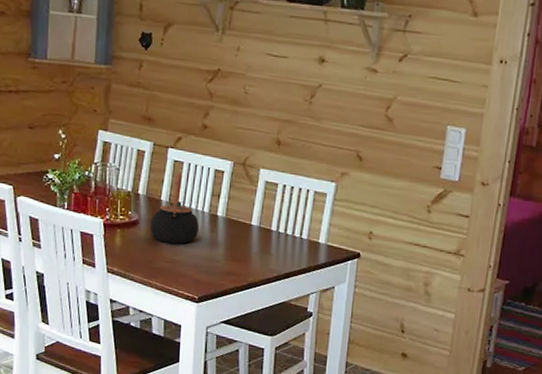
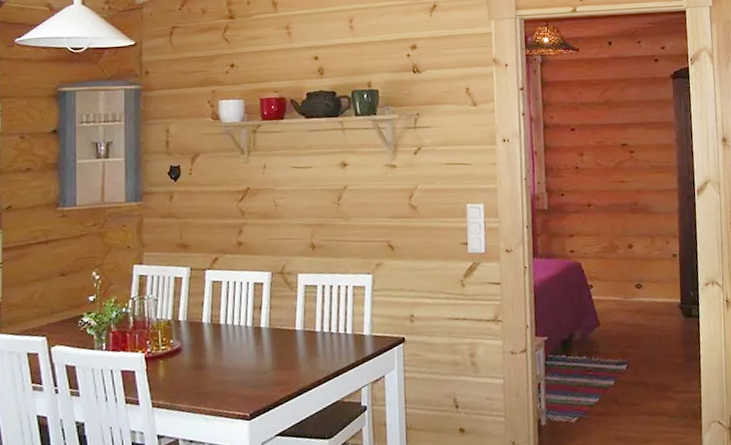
teapot: present [150,172,199,244] -> none [194,292,243,365]

